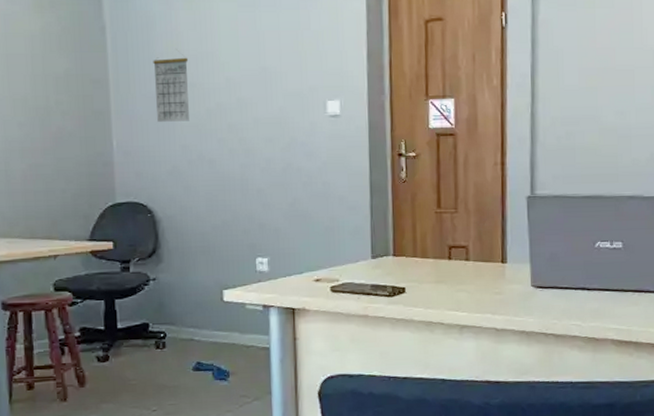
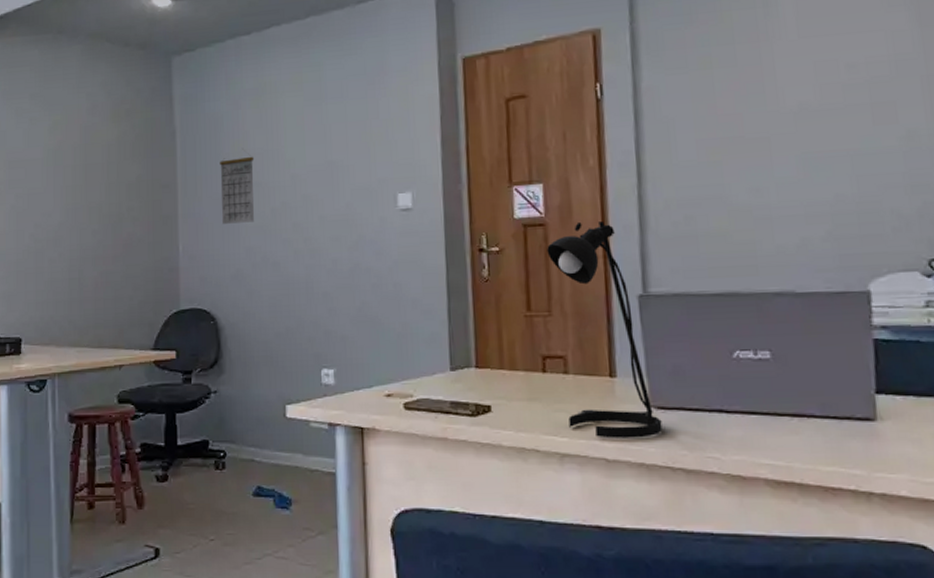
desk lamp: none [456,134,540,312] -> present [547,221,663,439]

